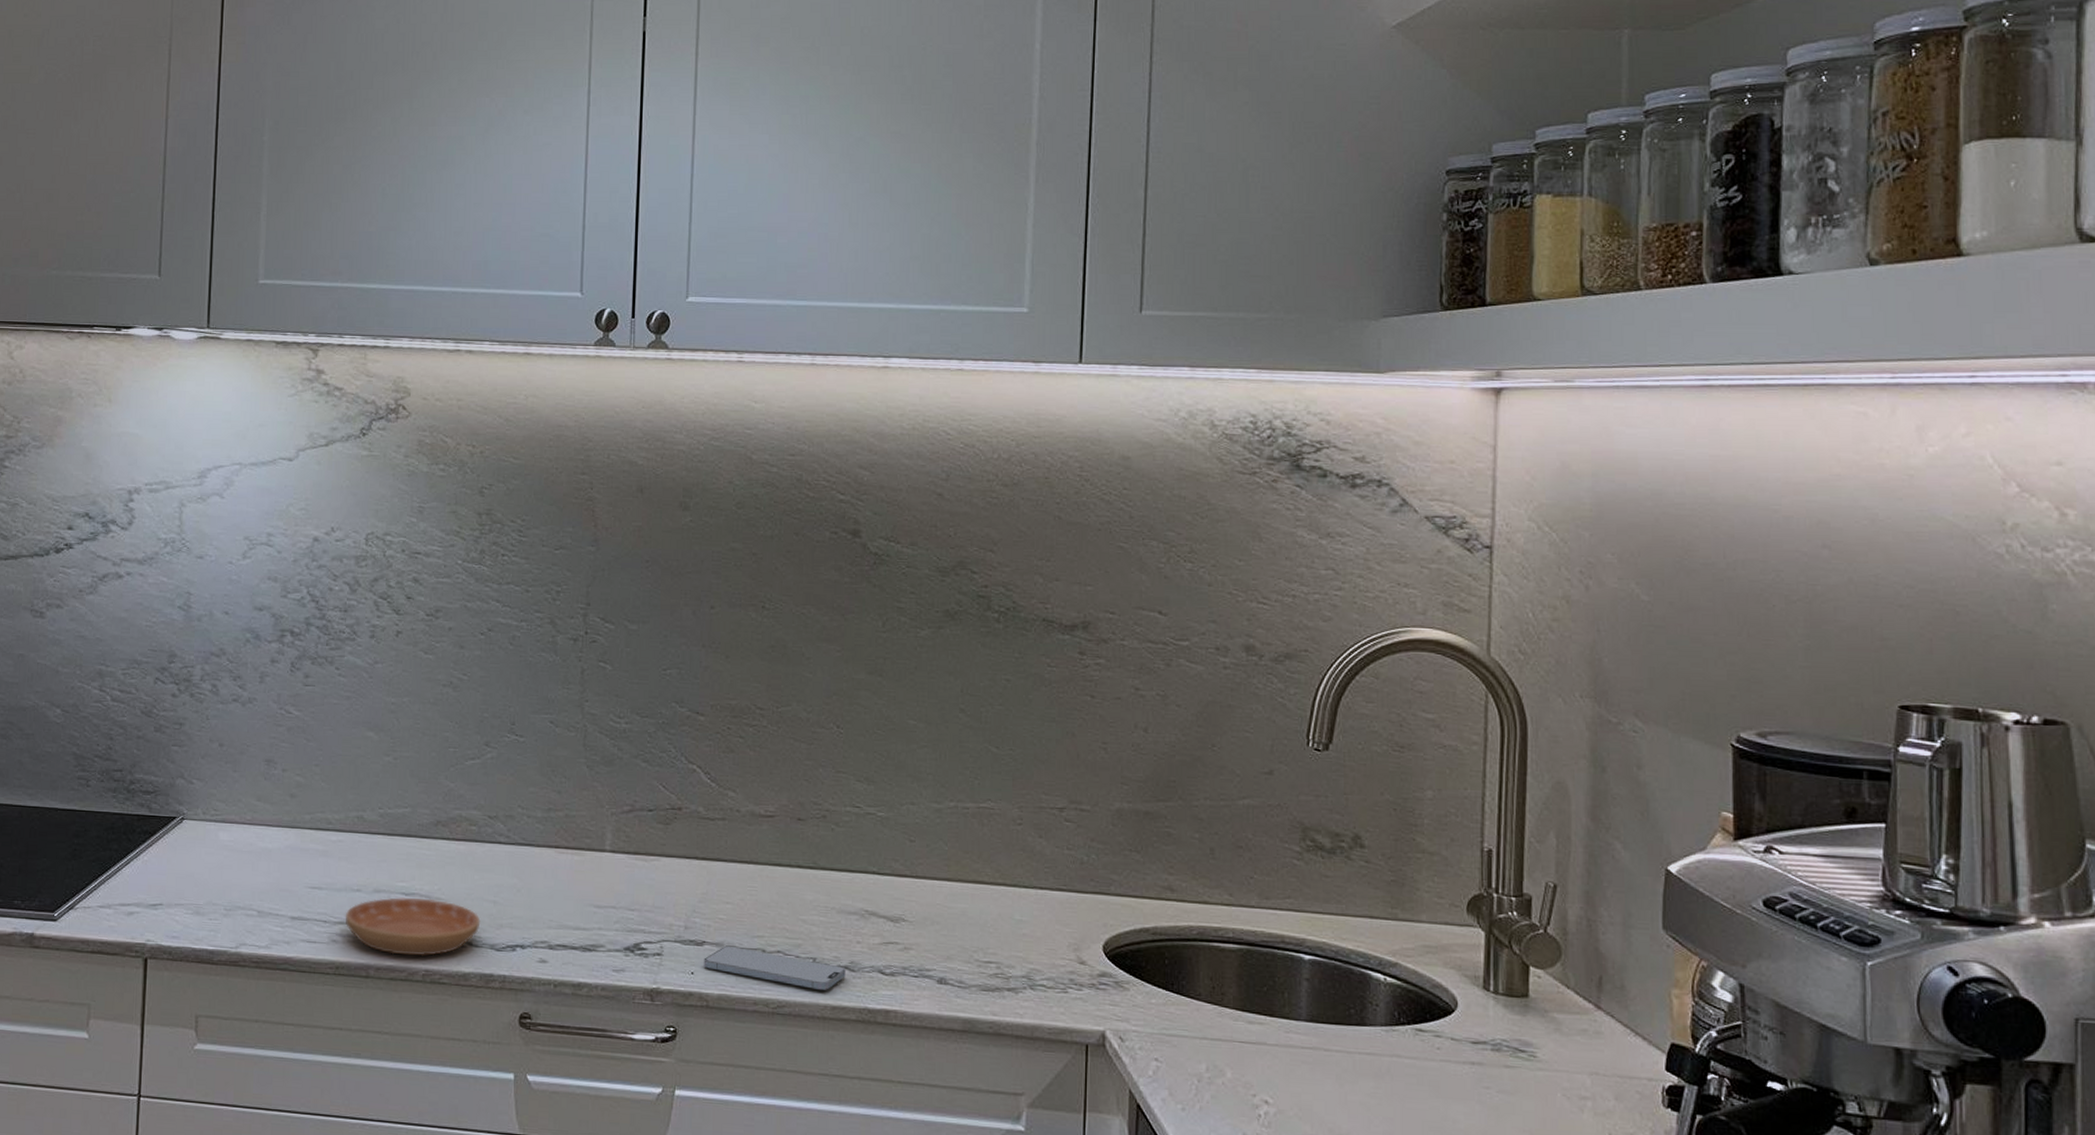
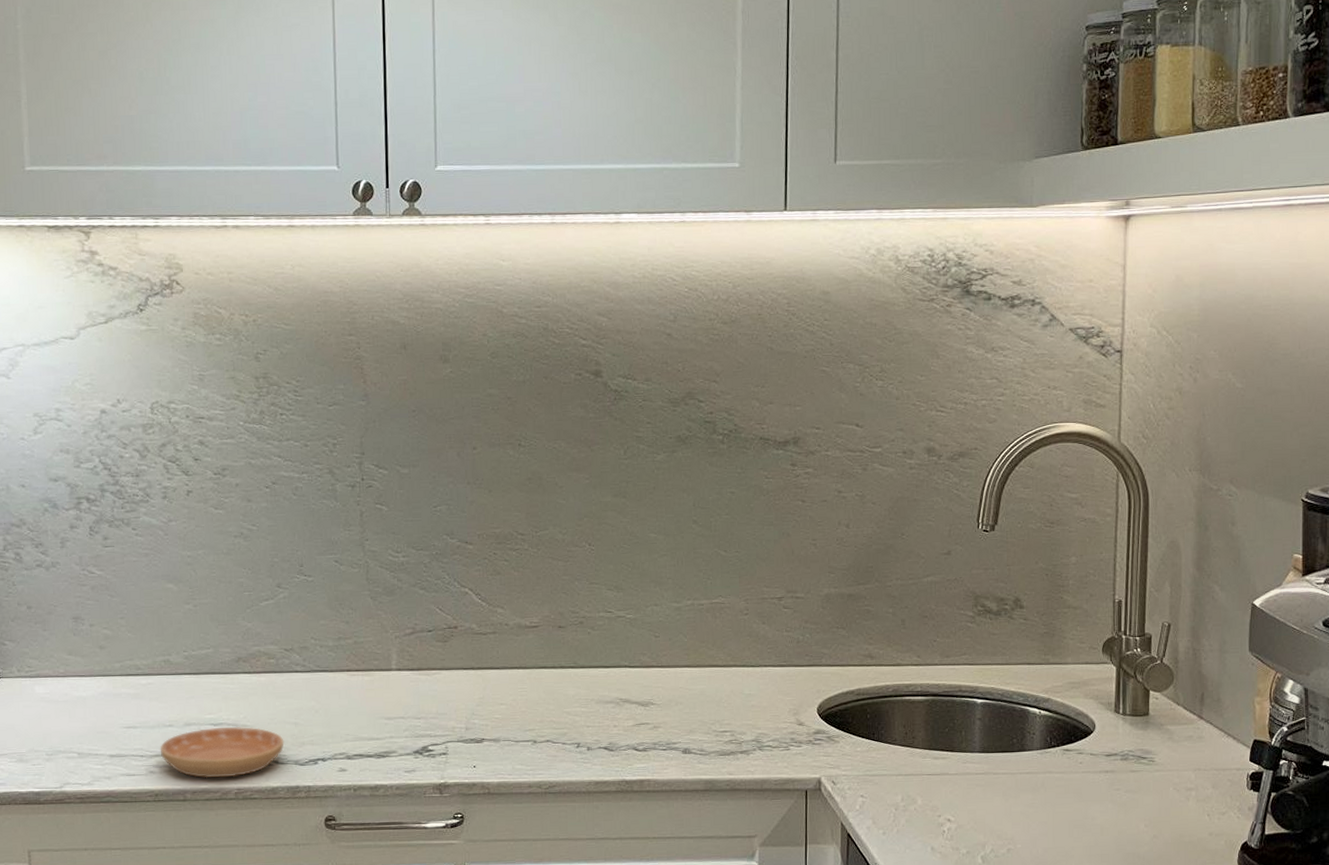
smartphone: present [703,945,846,991] -> none [484,740,606,770]

